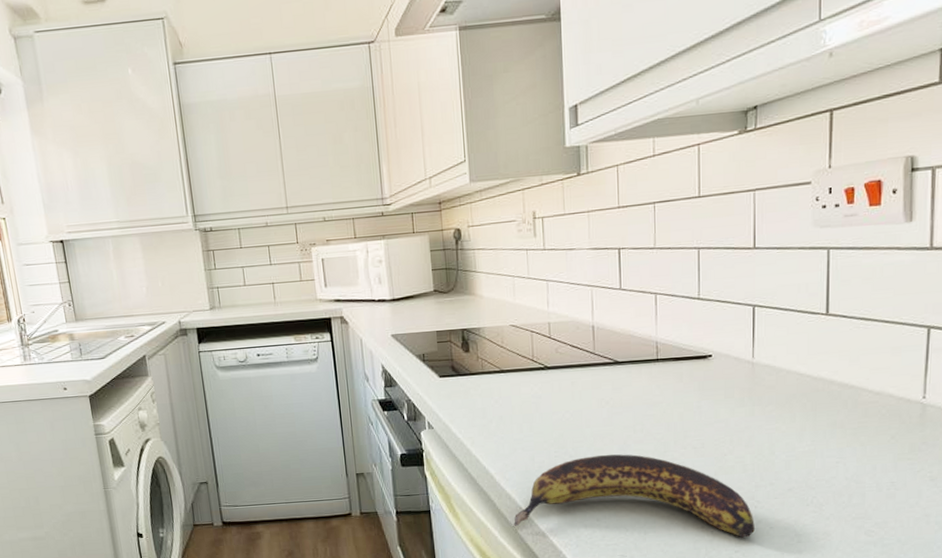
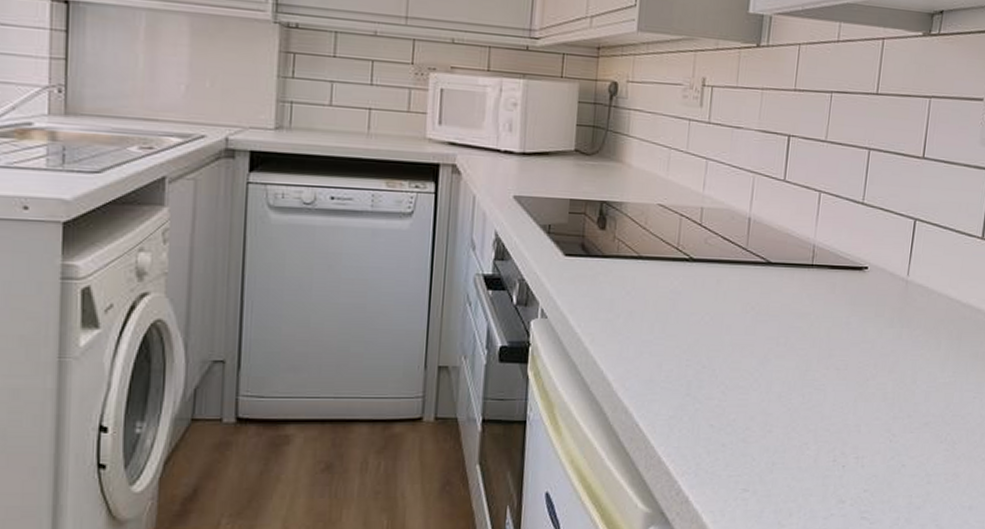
banana: present [514,454,756,538] -> none [626,369,888,475]

